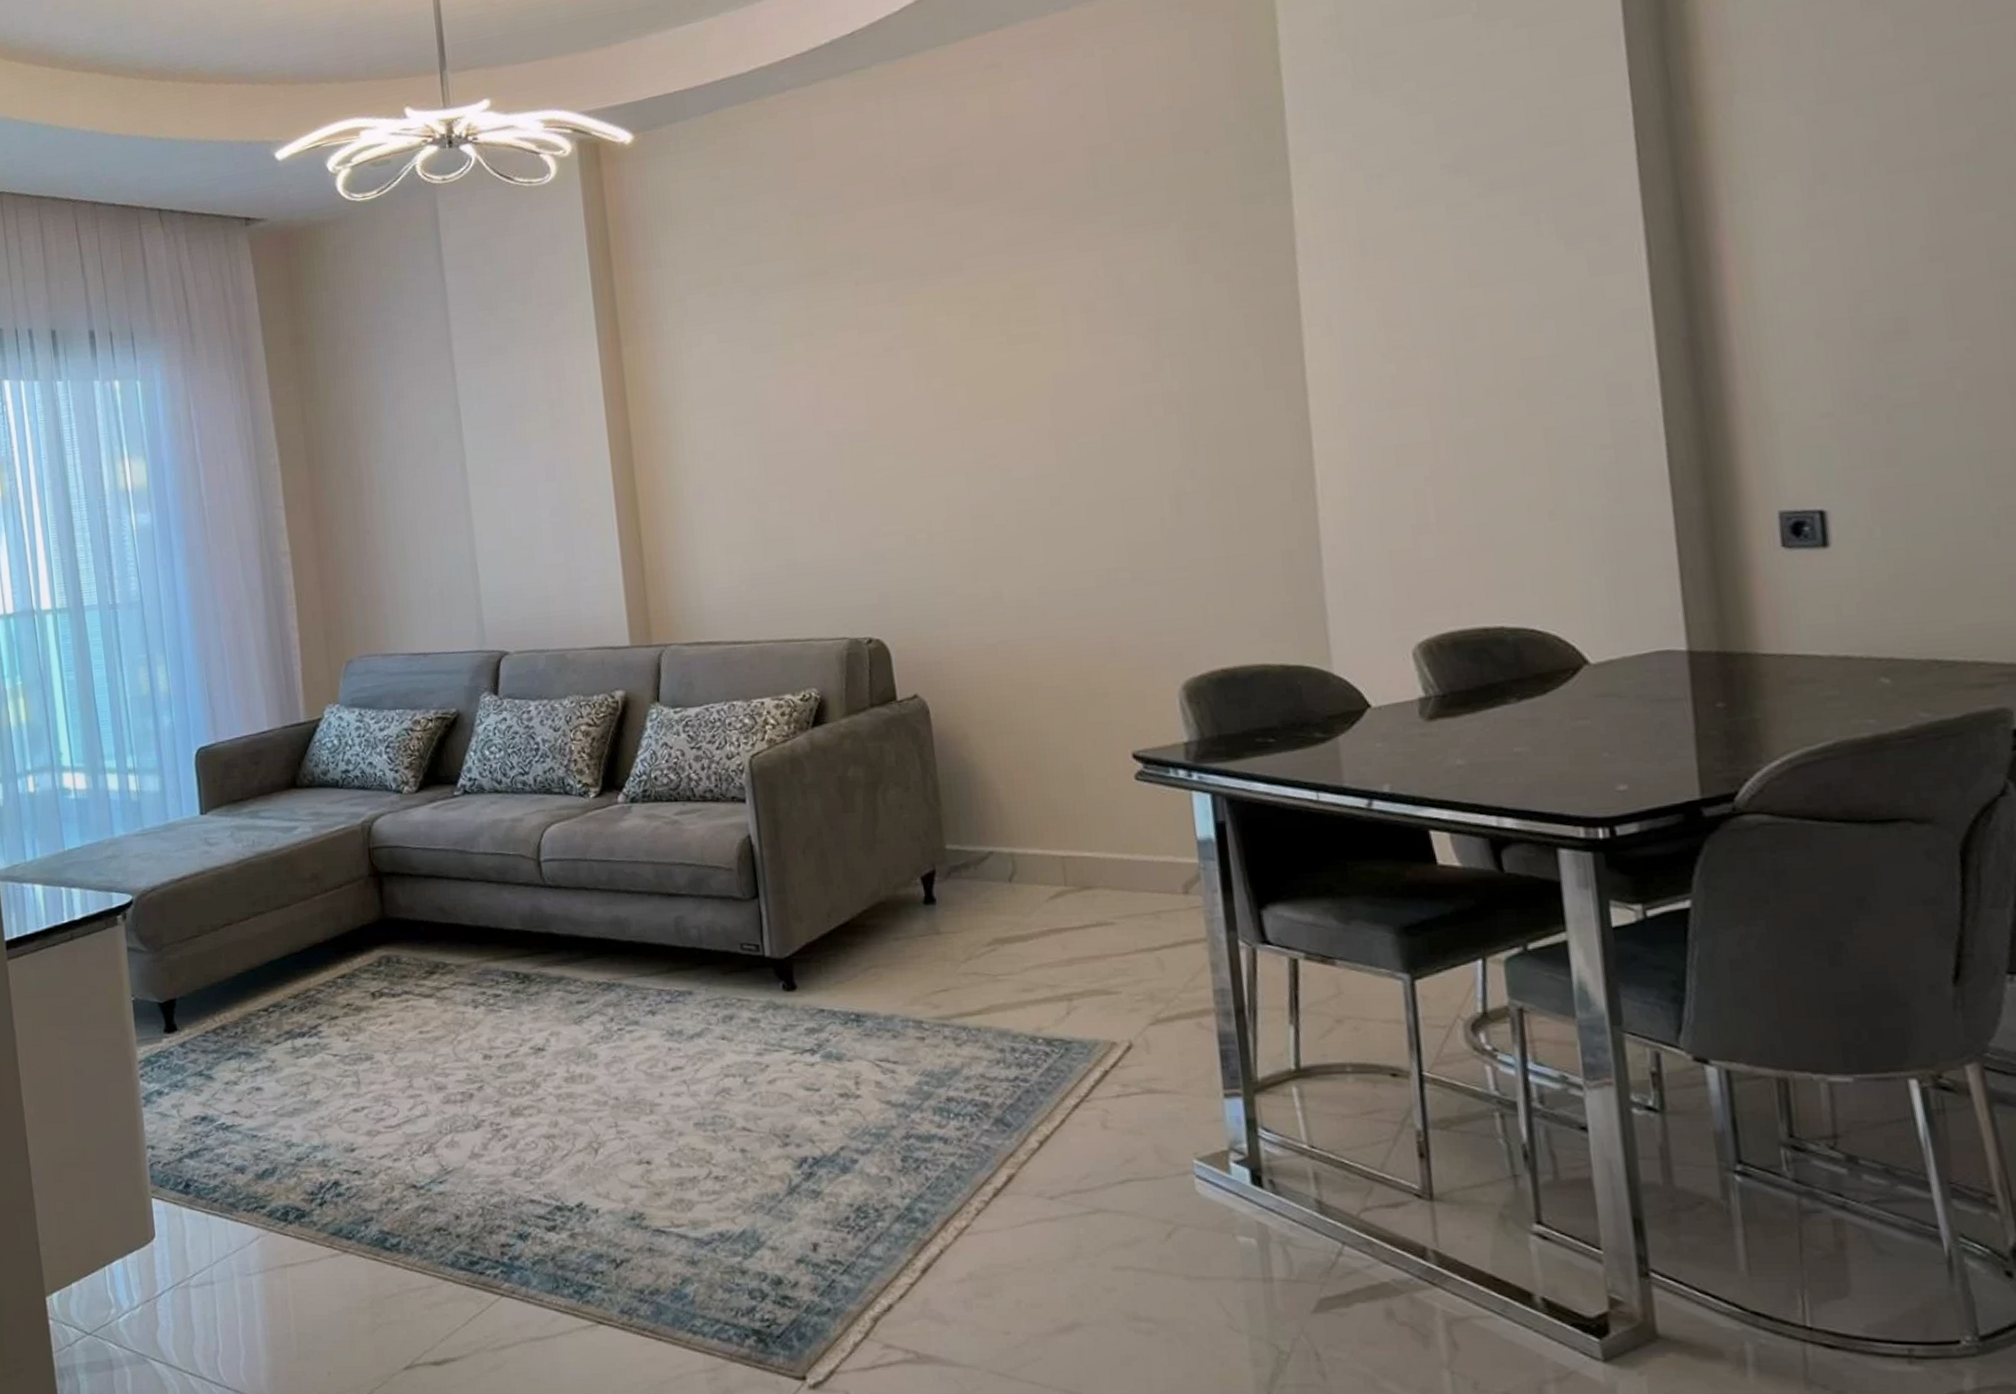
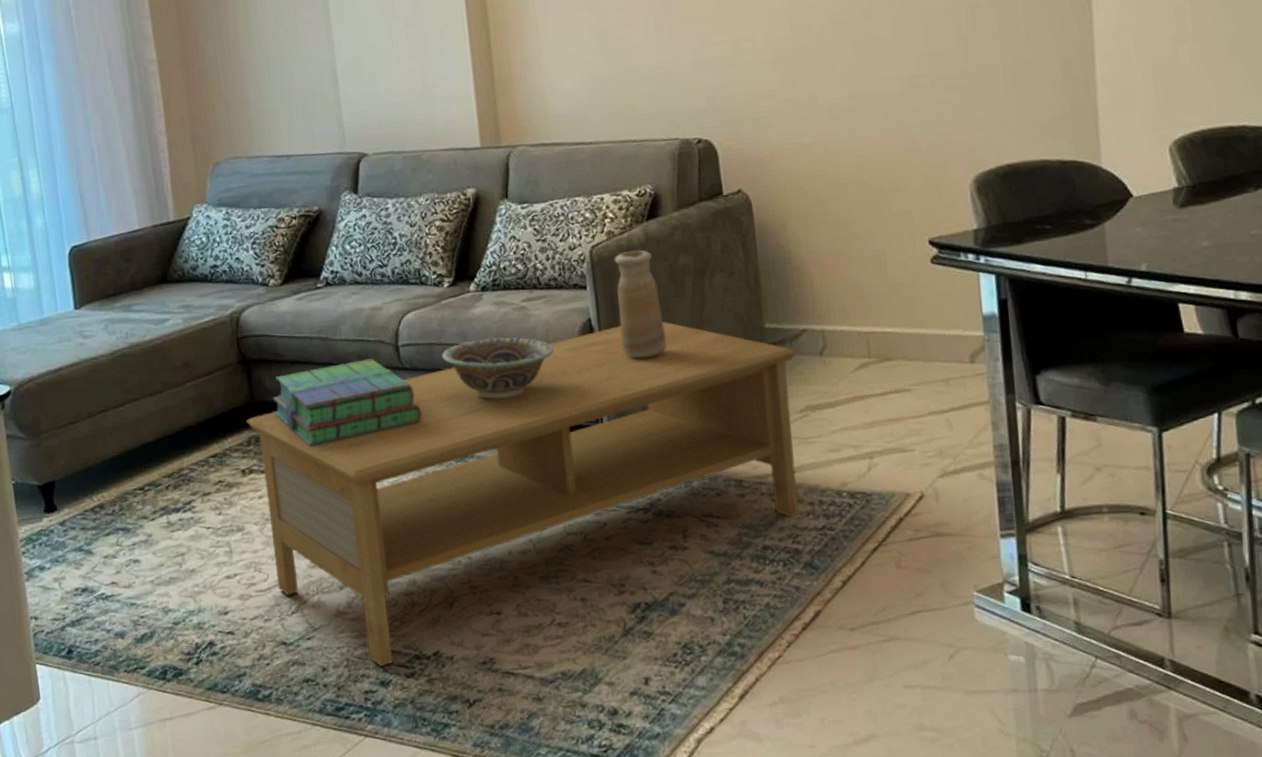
coffee table: none [377,840,987,1217] -> present [246,322,798,666]
stack of books: none [405,874,566,969] -> present [272,358,422,447]
decorative bowl: none [587,854,710,923] -> present [441,337,554,400]
vase: none [776,760,835,881] -> present [614,250,667,359]

